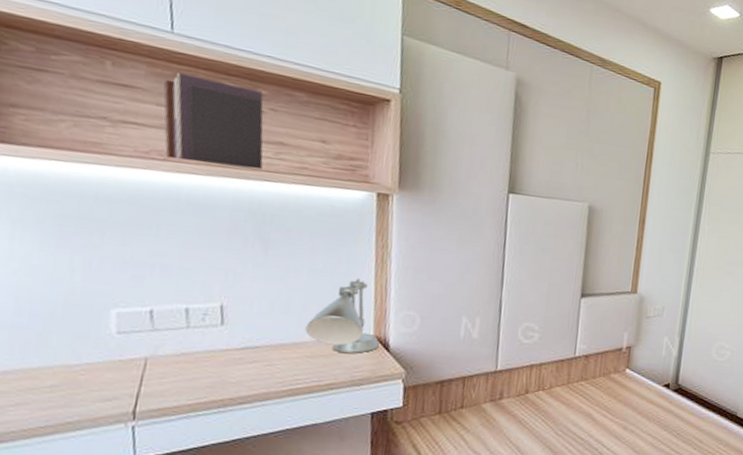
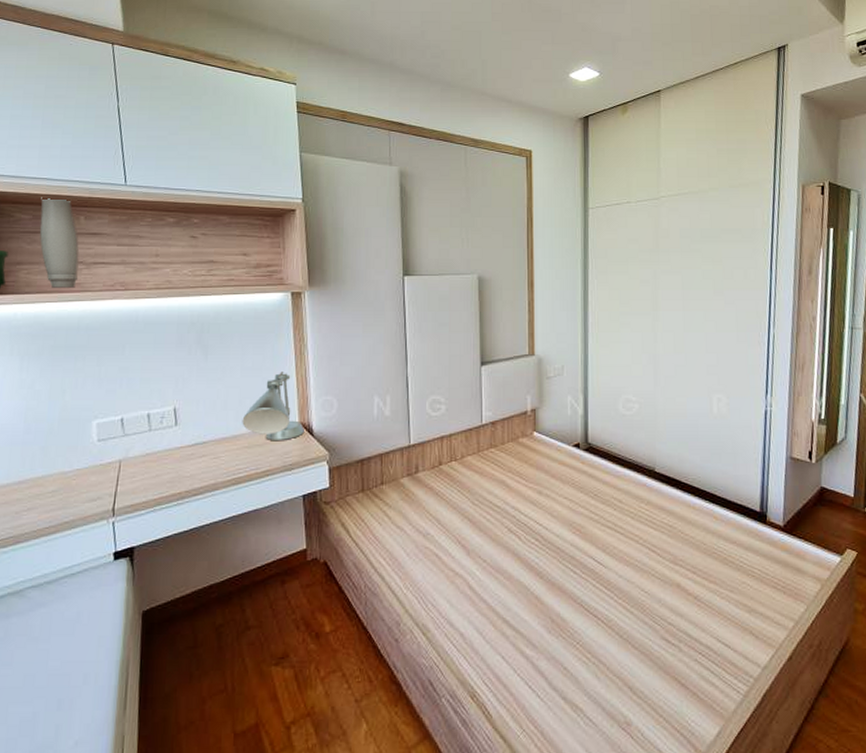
vase: none [44,26,103,148] -> present [39,197,80,288]
books: present [163,73,264,170] -> none [122,217,199,288]

